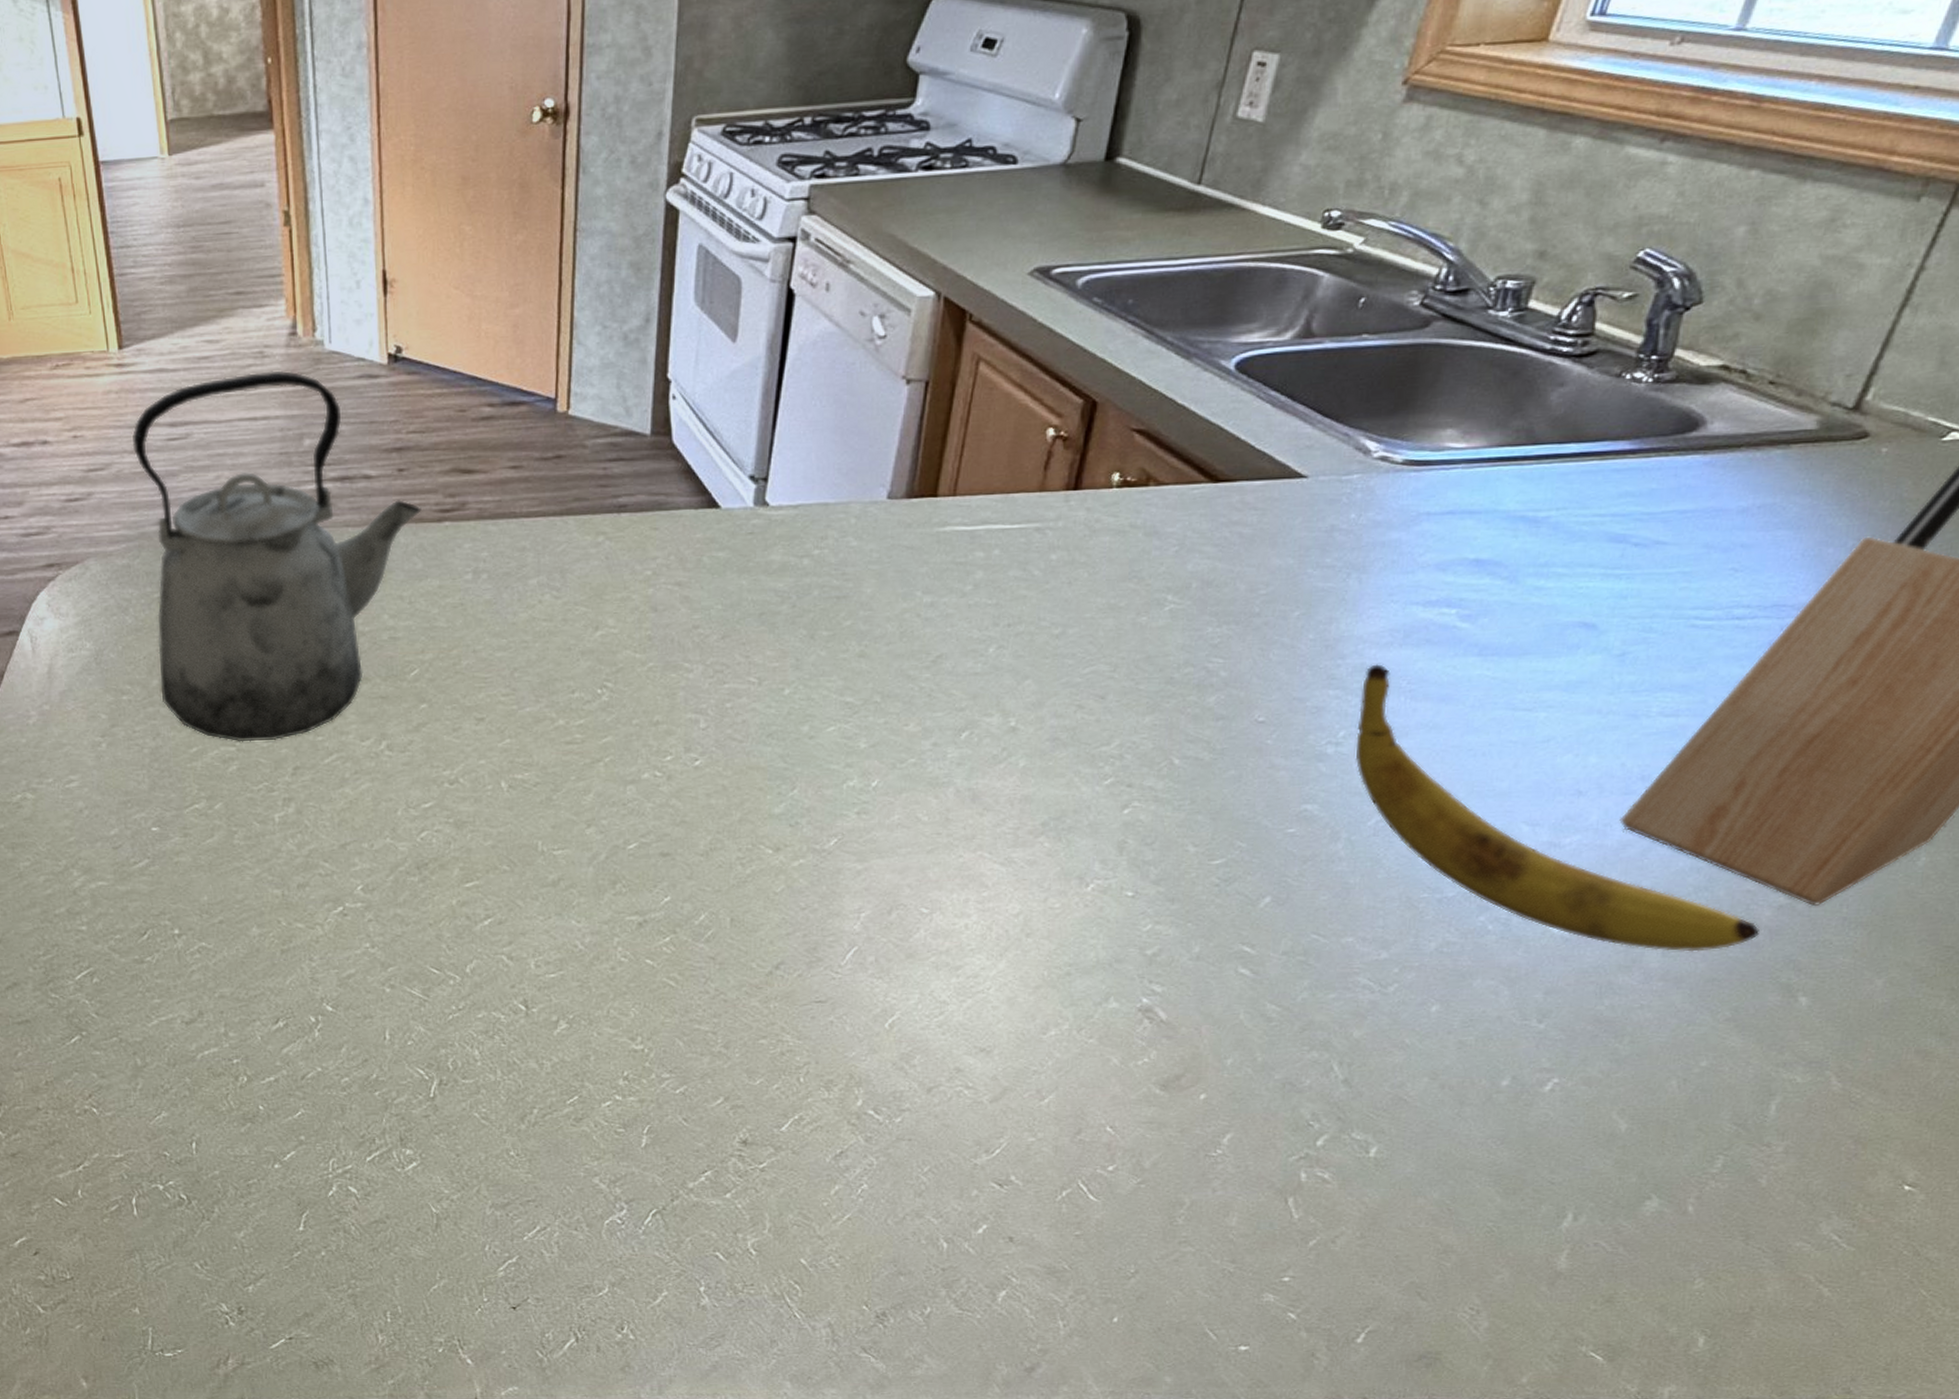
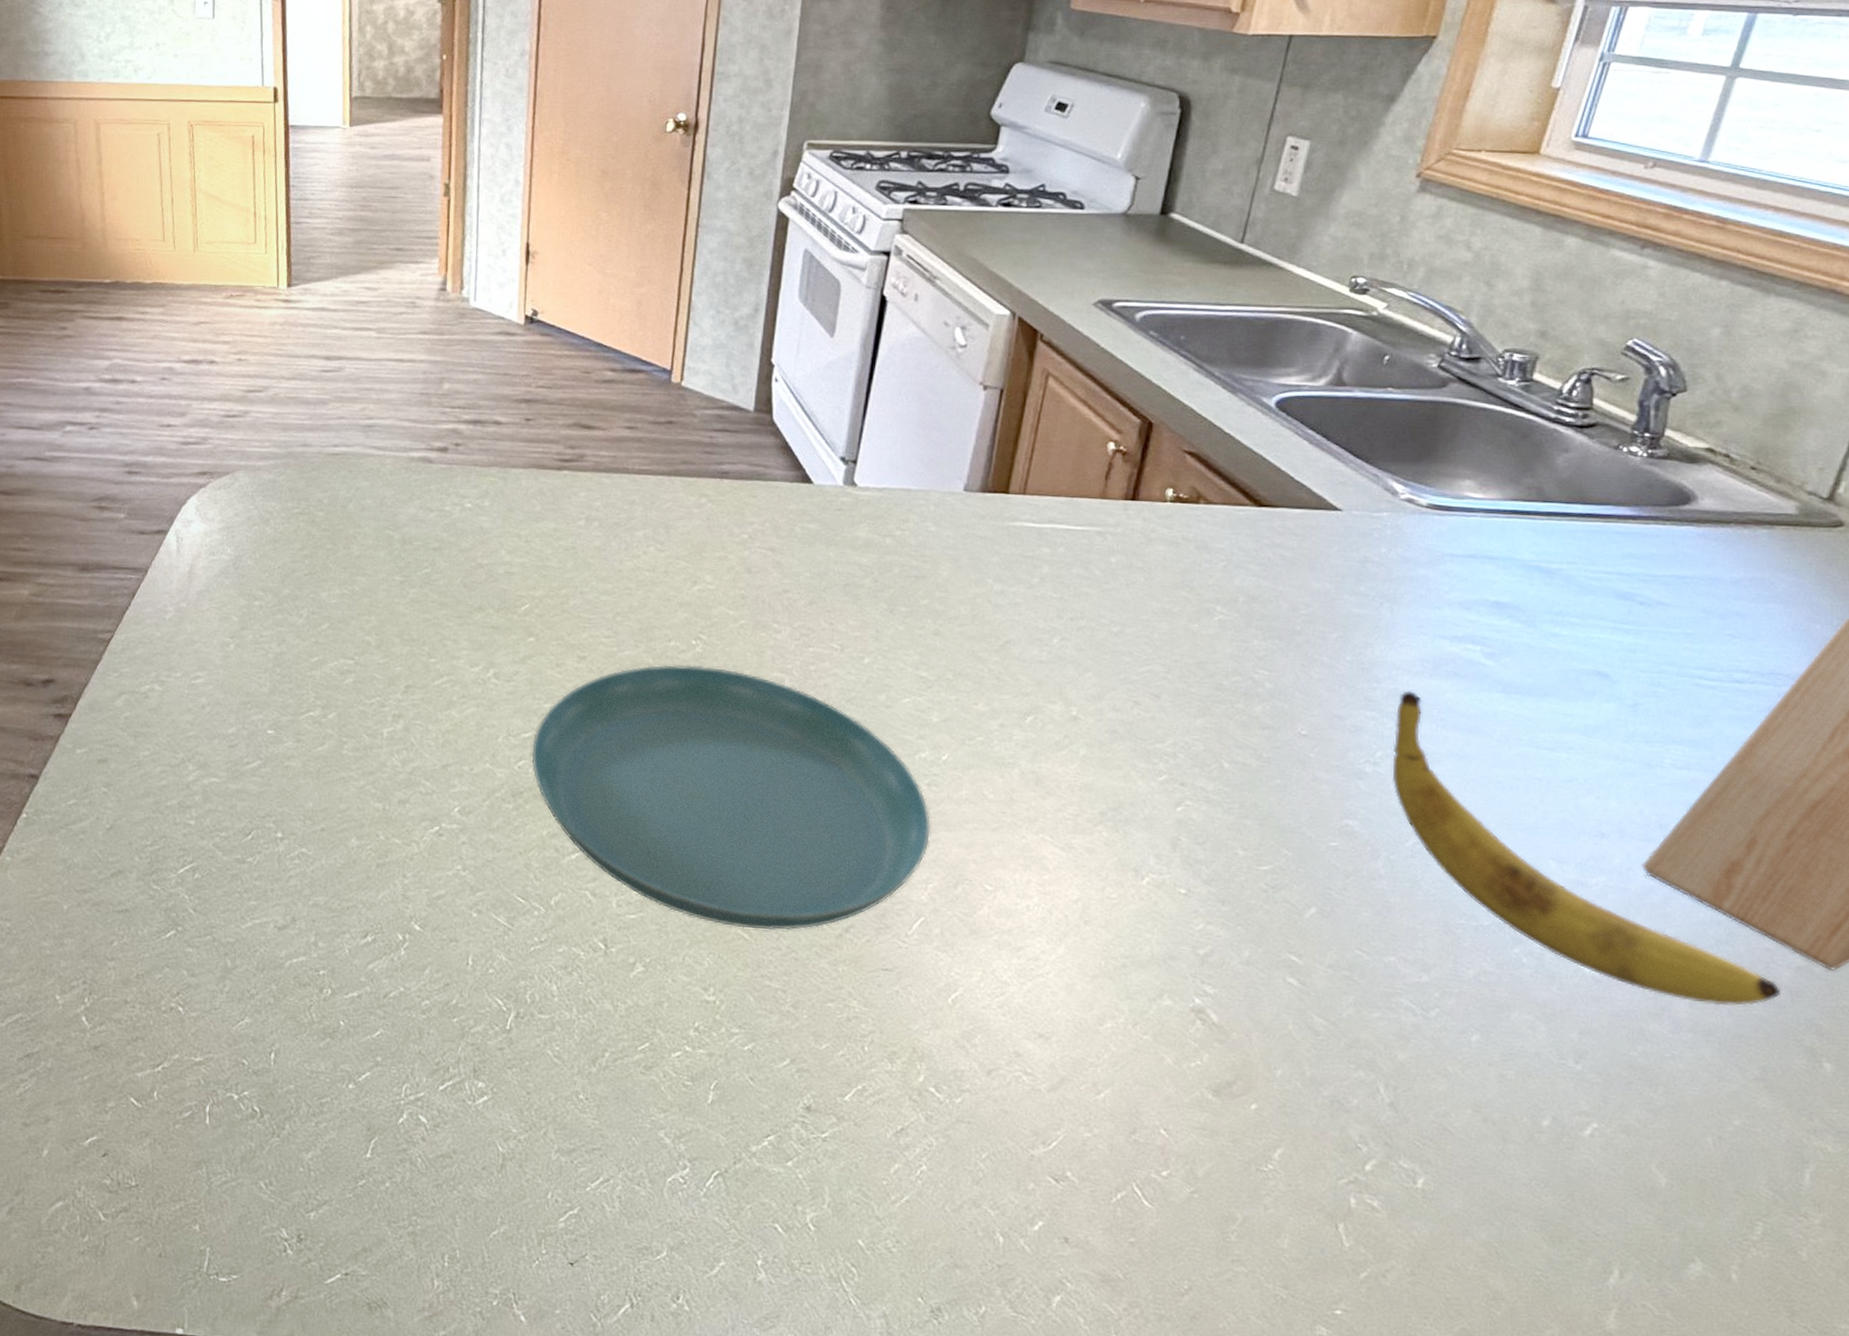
kettle: present [132,370,422,742] -> none [290,320,544,659]
saucer: none [434,715,861,976] -> present [531,665,930,930]

